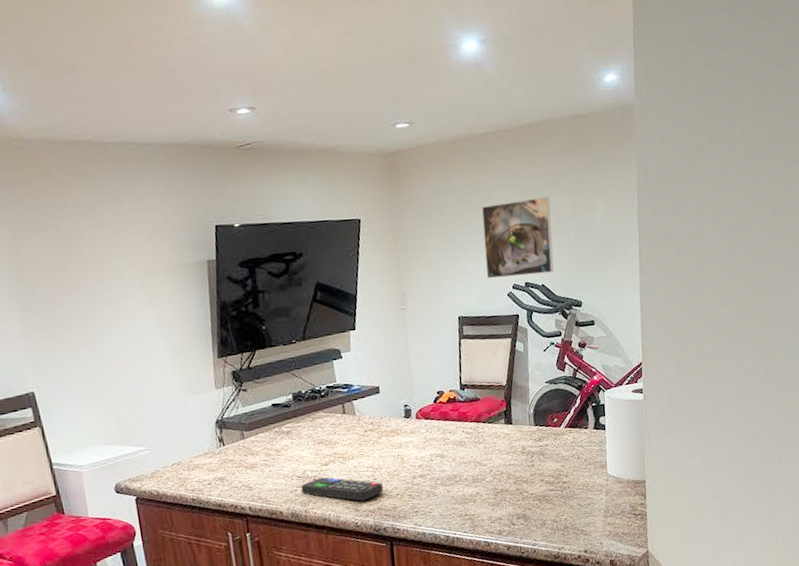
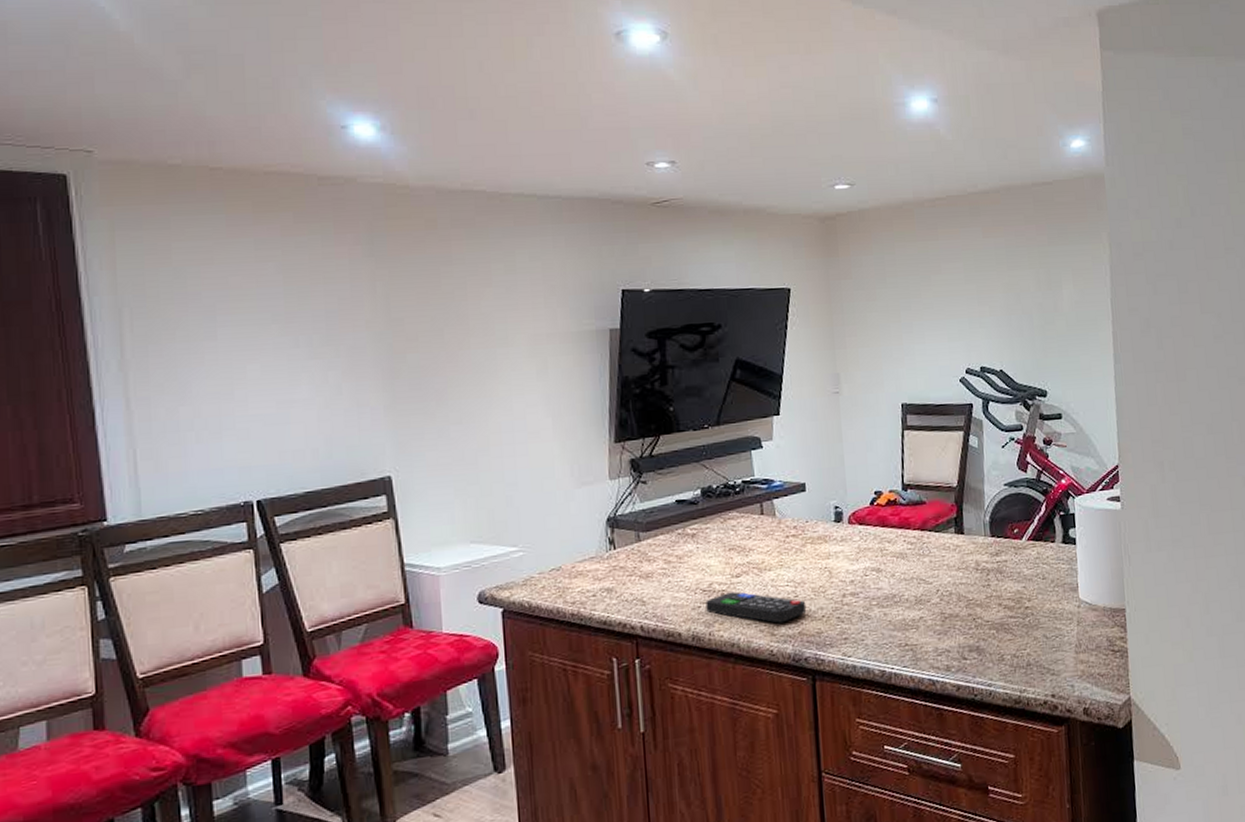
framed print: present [481,197,554,279] -> none [930,271,1014,362]

